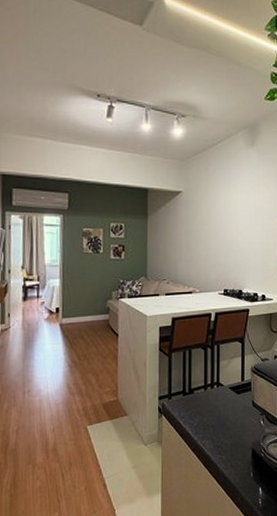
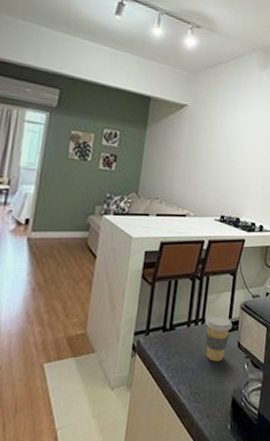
coffee cup: none [220,378,246,419] -> present [205,315,233,362]

